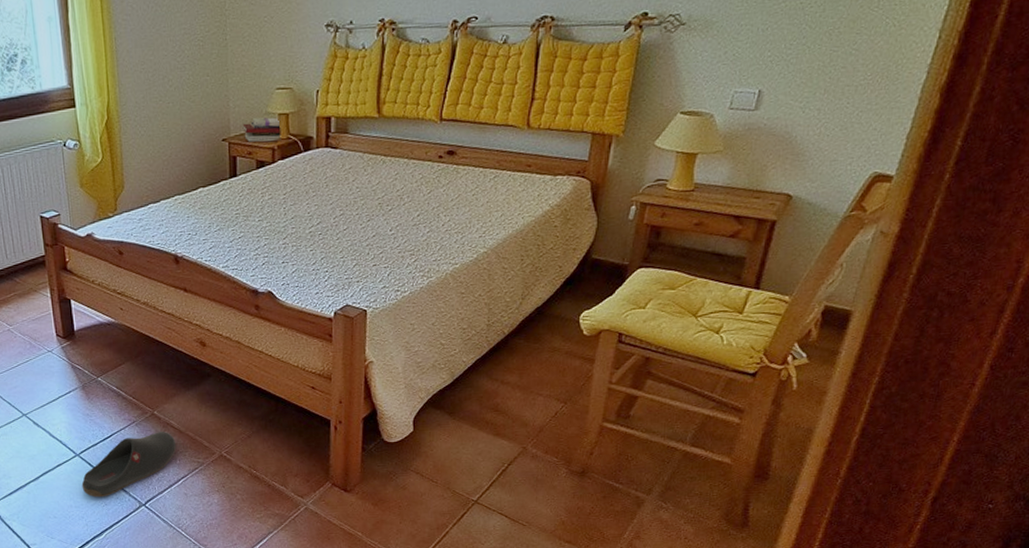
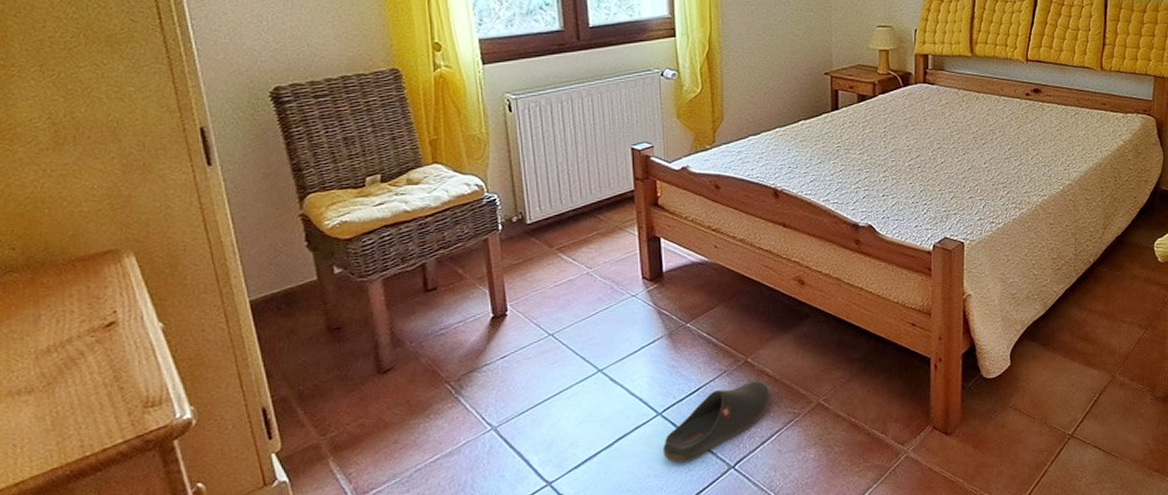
books: present [242,117,282,144] -> none [844,52,882,78]

